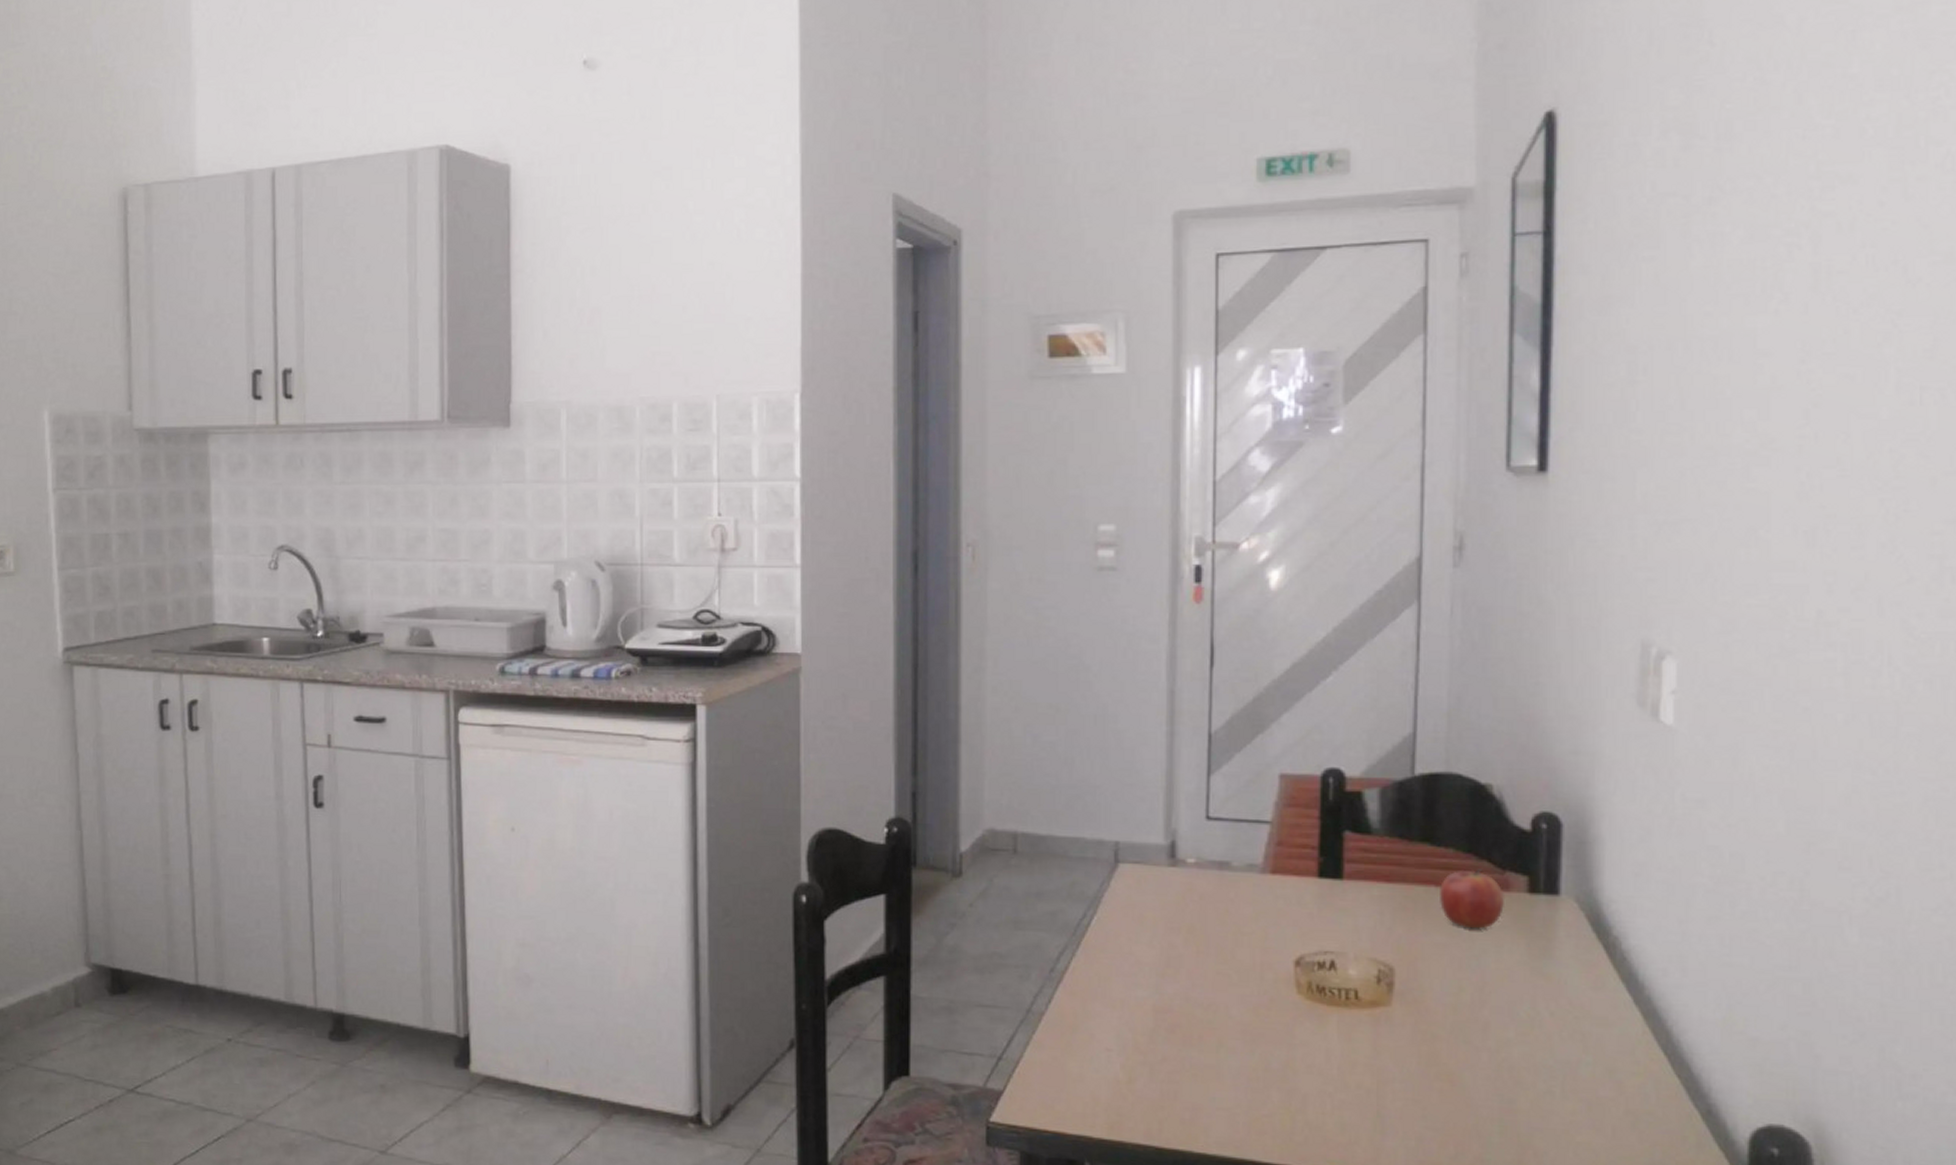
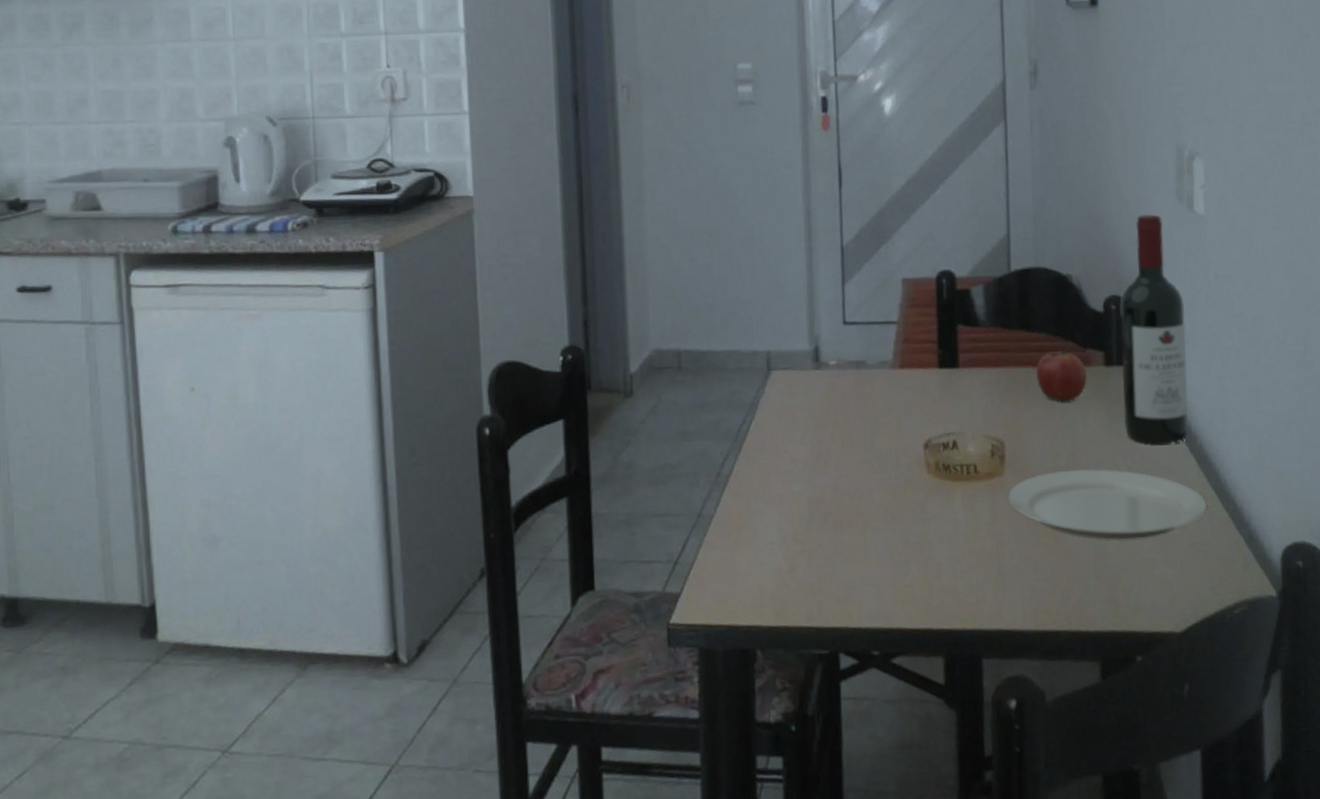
plate: none [1396,1007,1652,1098] -> present [1008,468,1207,540]
wine bottle: none [1548,721,1640,991] -> present [1120,214,1189,445]

